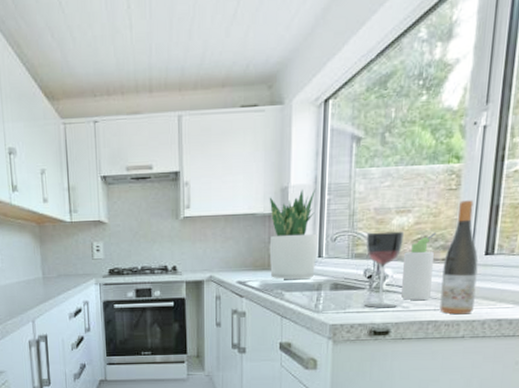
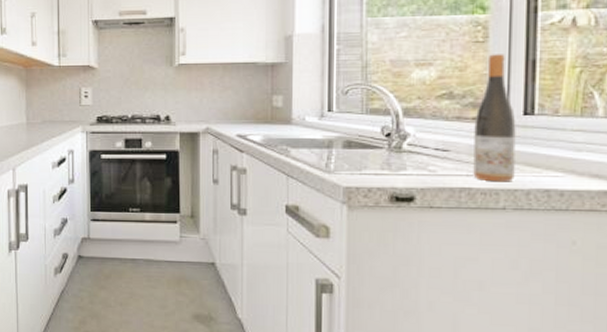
planter: present [269,188,318,279] -> none [271,37,326,134]
wineglass: present [365,231,405,308] -> none [382,86,427,171]
bottle: present [401,232,437,301] -> none [426,88,464,164]

